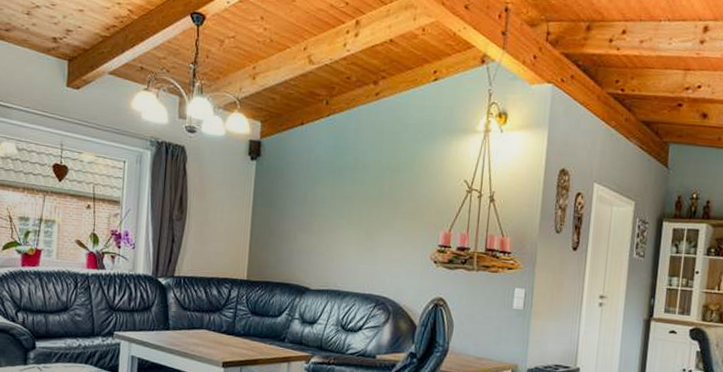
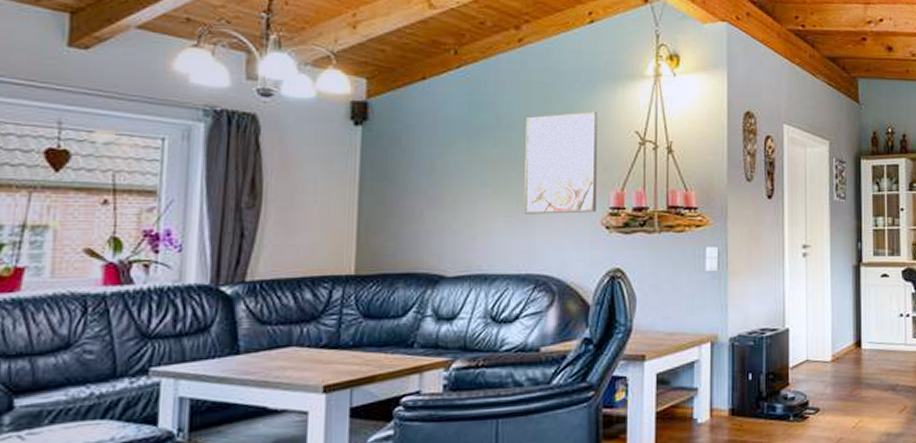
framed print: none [371,160,435,248] -> present [524,112,598,214]

